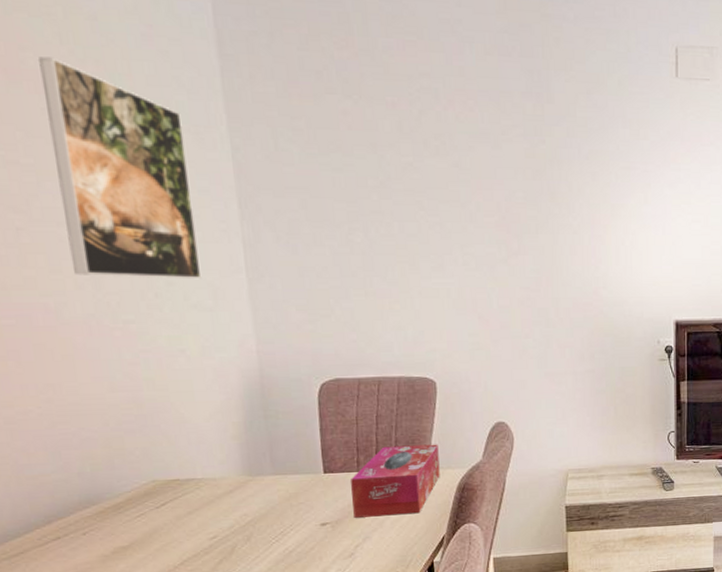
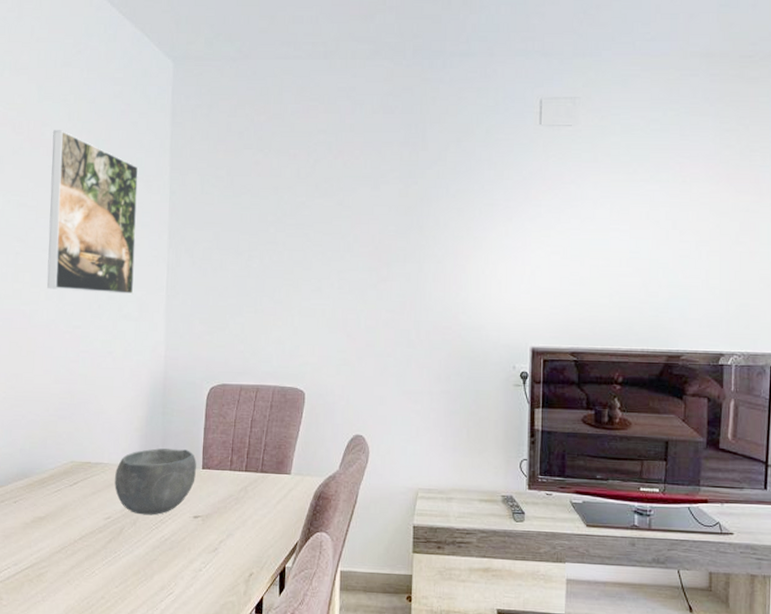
bowl: none [214,454,317,530] -> present [114,448,196,516]
tissue box: present [351,444,440,518] -> none [222,449,301,517]

